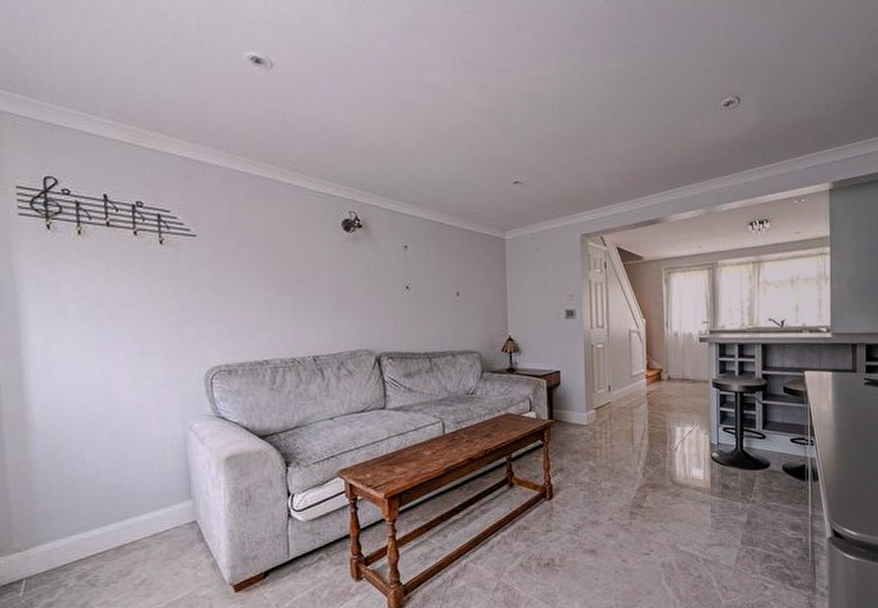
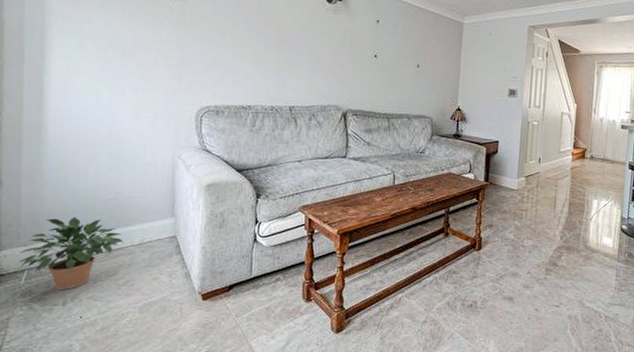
potted plant: none [11,510,136,599] -> present [16,216,124,291]

